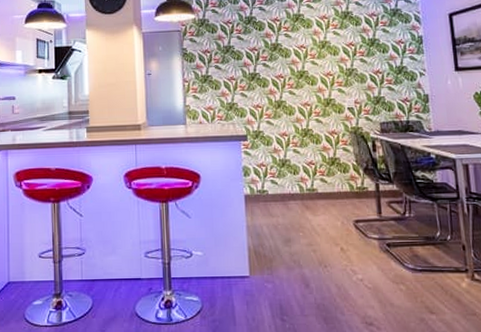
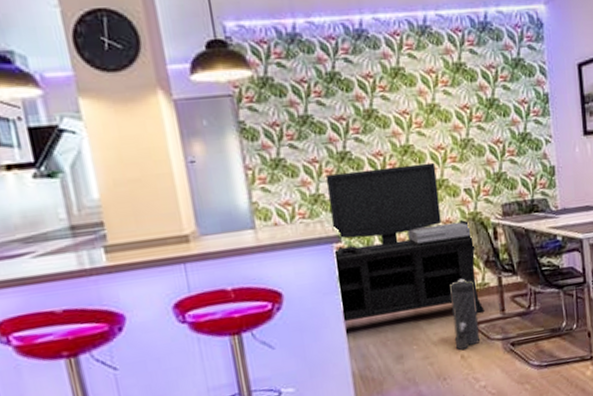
media console: none [239,85,363,212] -> present [325,162,485,321]
canister: none [333,182,359,244] -> present [450,279,481,351]

